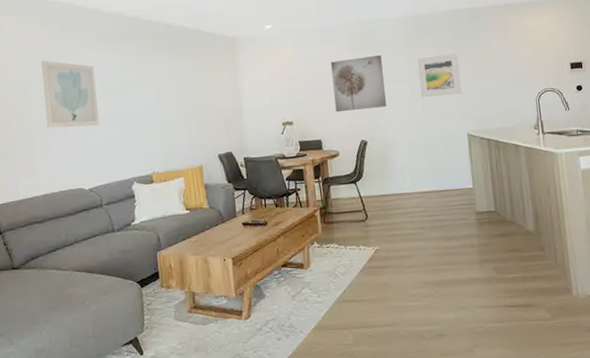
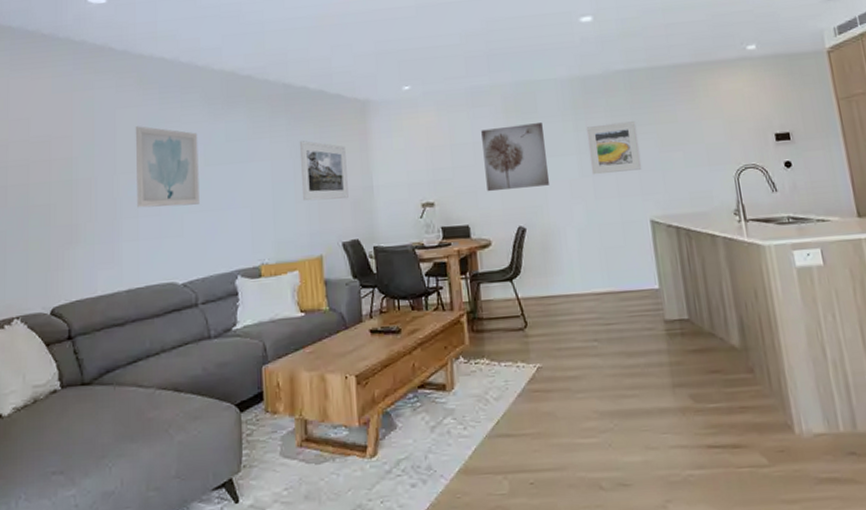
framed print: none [180,71,222,122] -> present [299,140,349,201]

